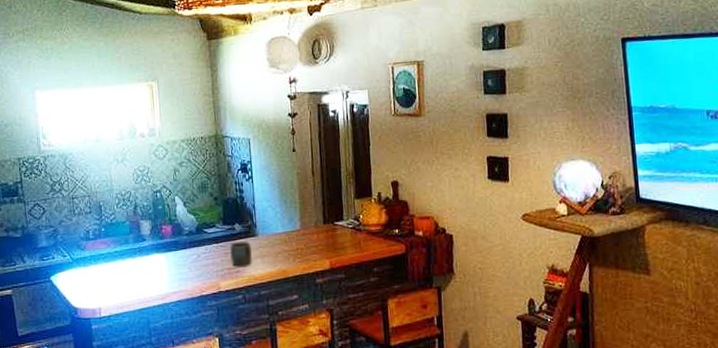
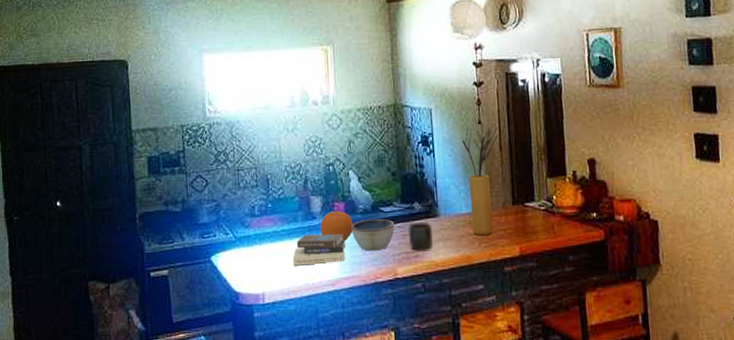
books: none [126,253,174,283] -> present [293,233,346,266]
fruit: none [150,233,180,260] -> present [320,211,353,242]
bowl: none [177,239,218,268] -> present [350,218,395,251]
vase: none [278,149,311,252] -> present [462,121,498,236]

